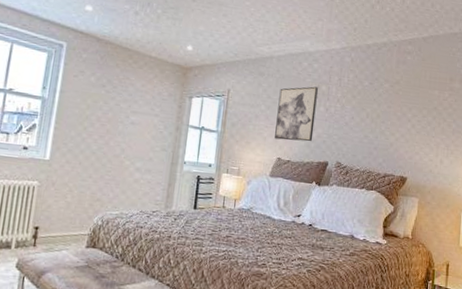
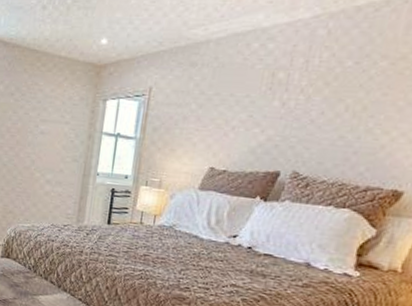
wall art: present [275,86,318,142] -> none [207,74,272,147]

